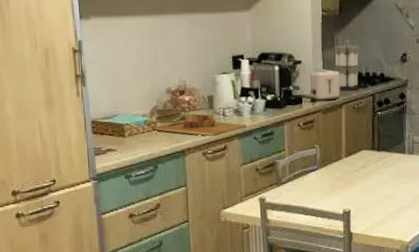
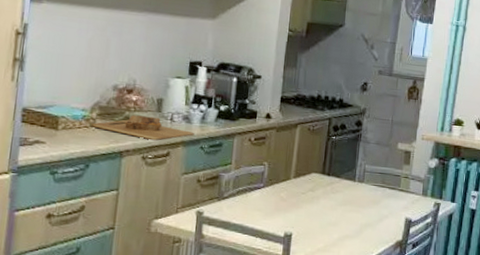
toaster: present [296,69,340,102] -> none [252,86,299,120]
spice rack: present [334,39,359,91] -> none [294,61,322,113]

